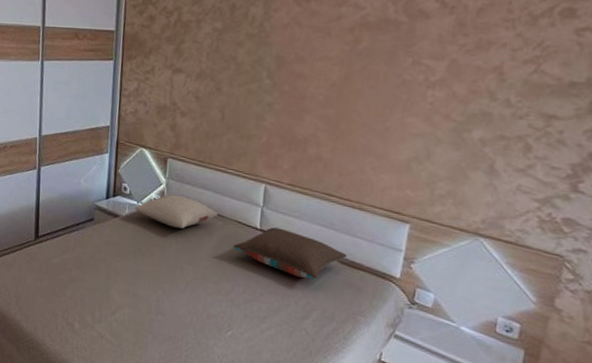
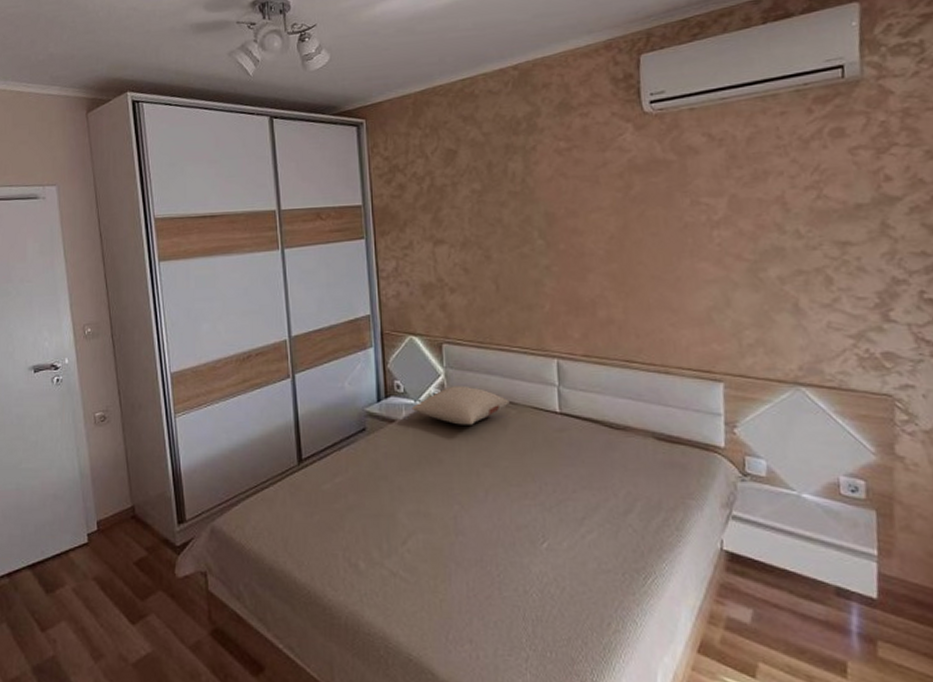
pillow: present [232,227,347,280] -> none [532,408,662,463]

